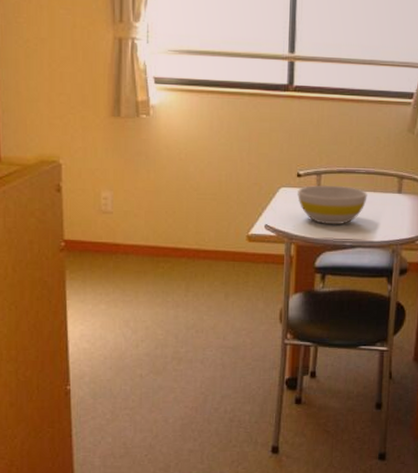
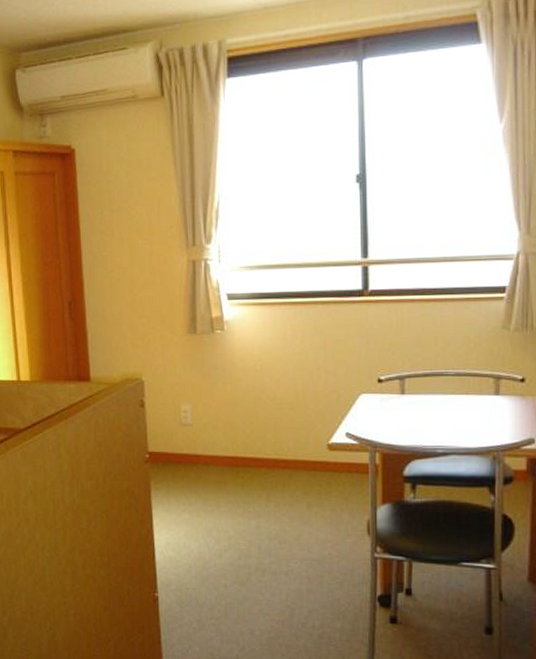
bowl: present [298,185,368,224] -> none [380,390,459,430]

